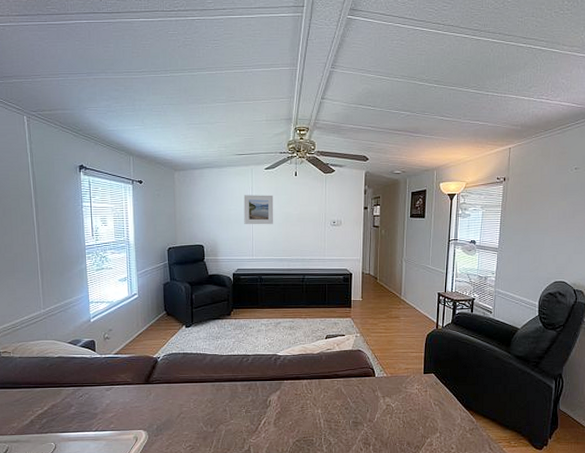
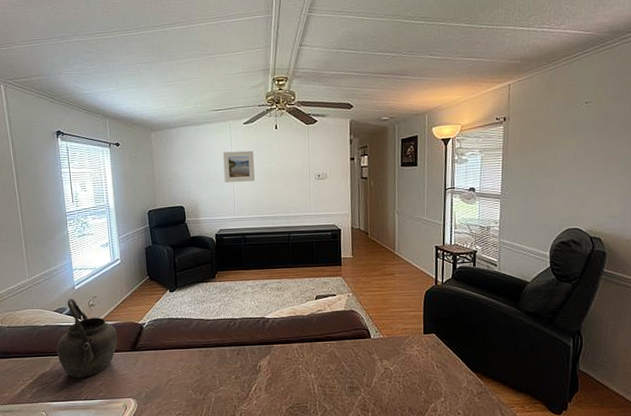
kettle: none [69,331,131,410] -> present [56,299,118,378]

